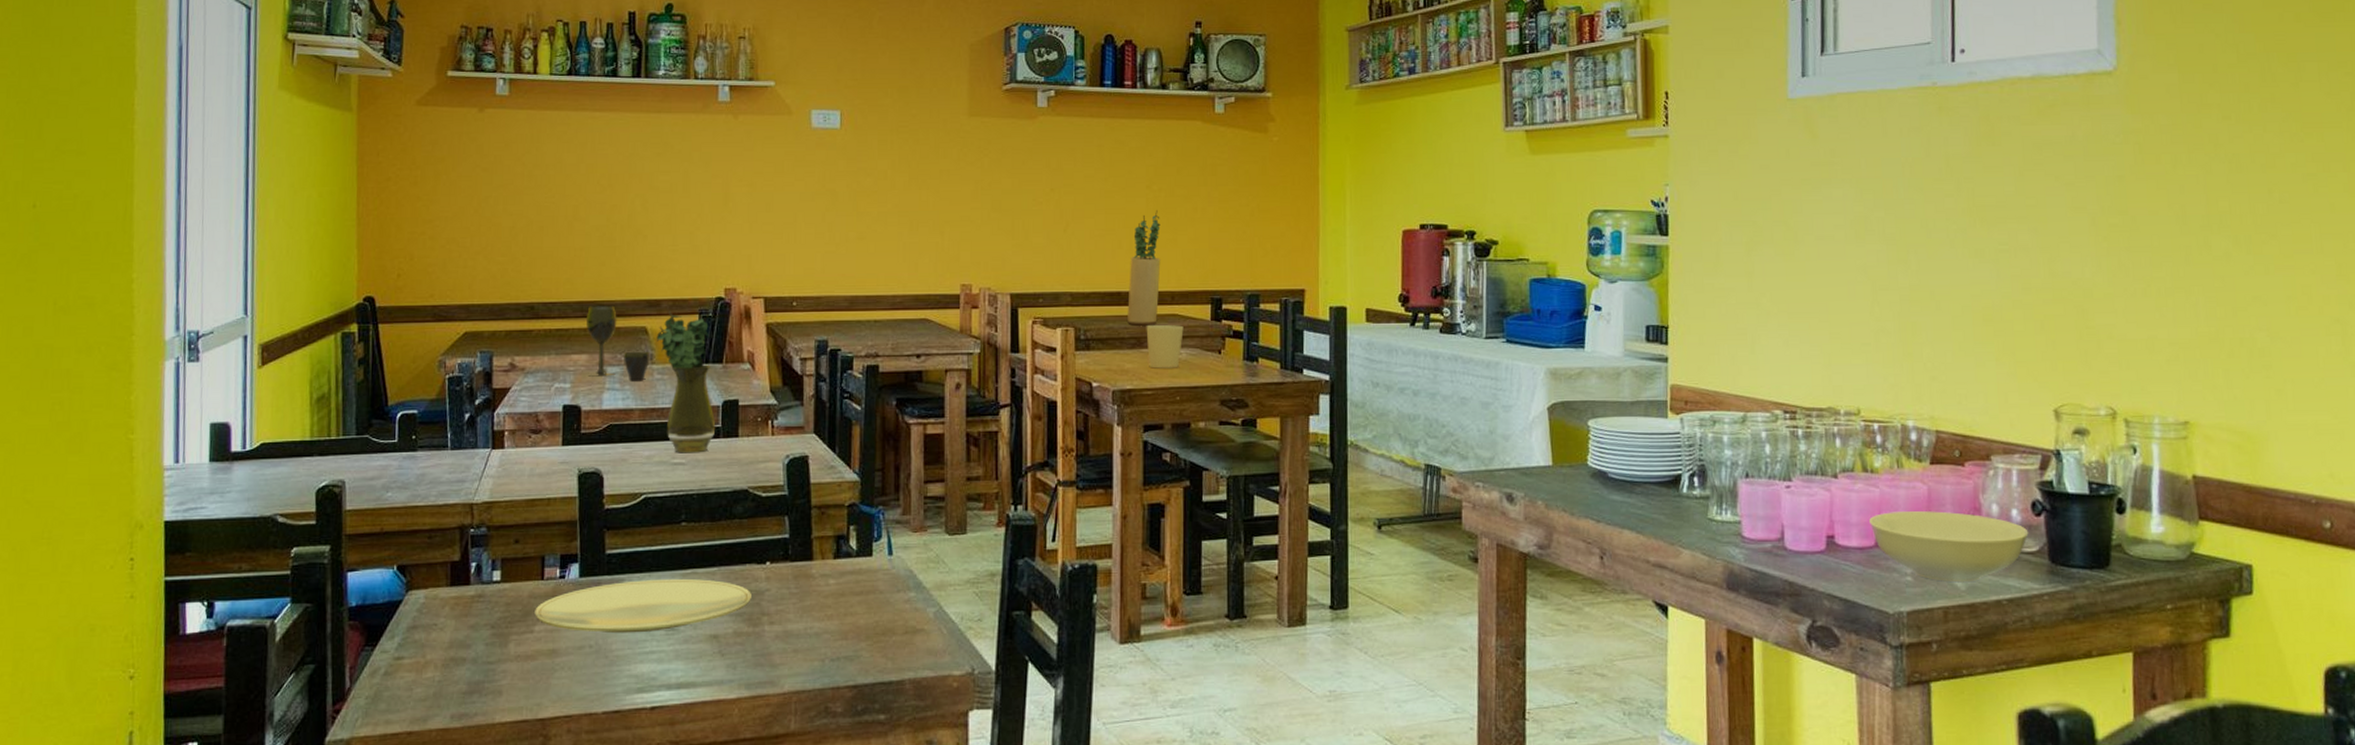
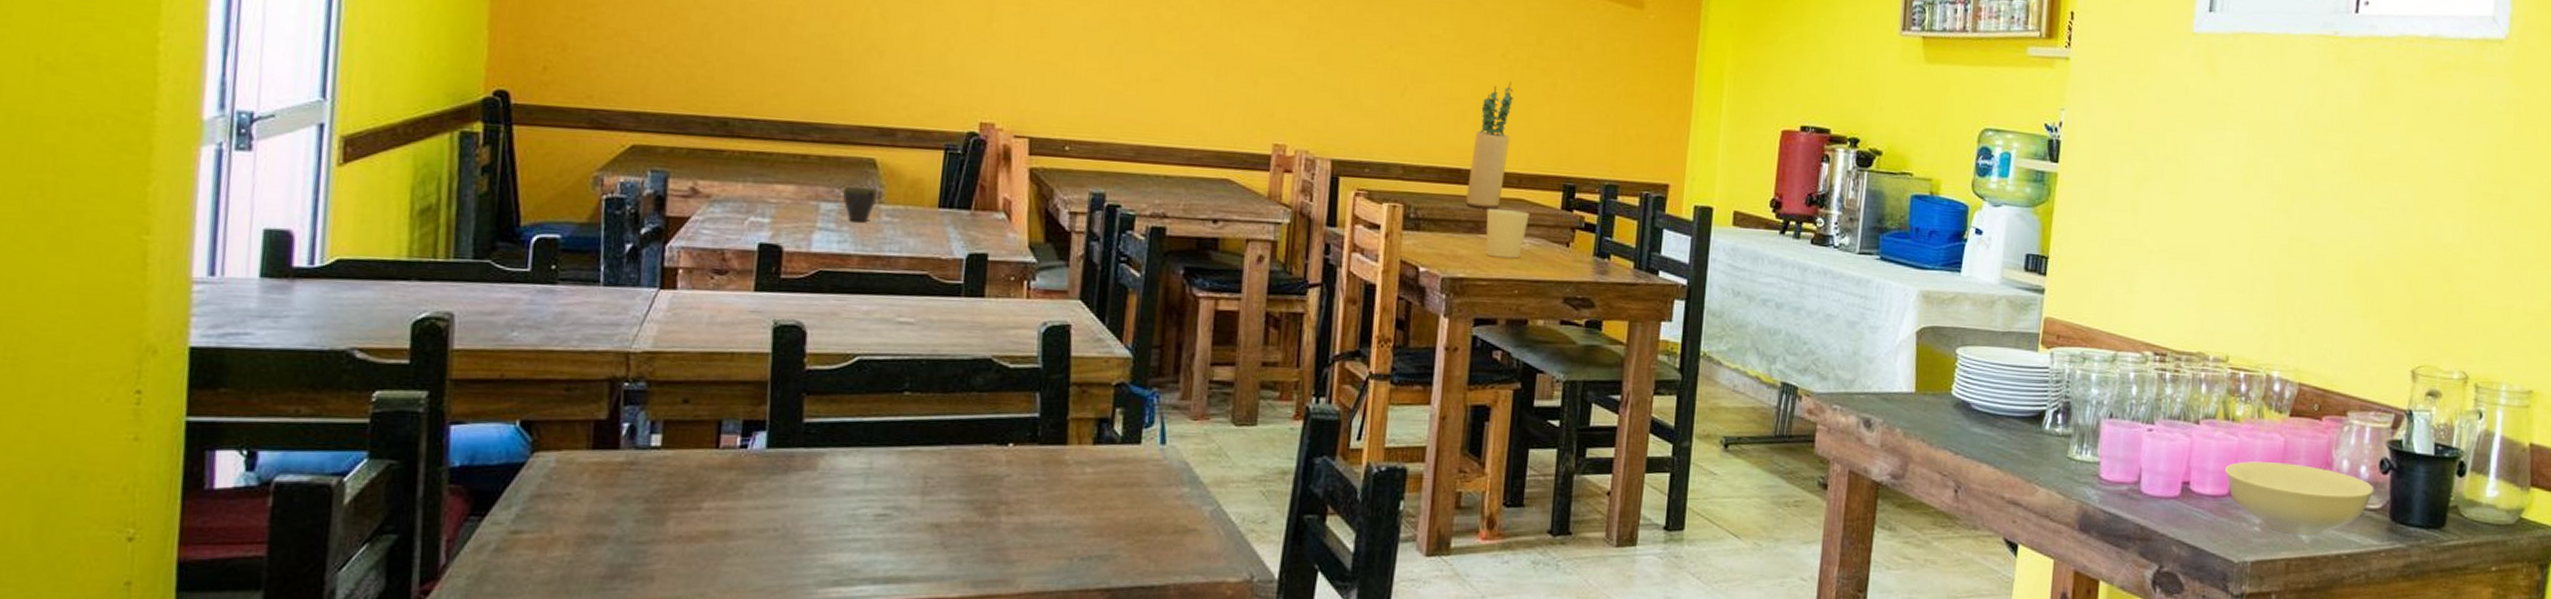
plate: present [535,578,751,634] -> none [704,455,987,517]
wine glass: present [587,305,617,377] -> none [794,128,838,214]
vase: present [656,310,716,454] -> none [886,142,957,312]

